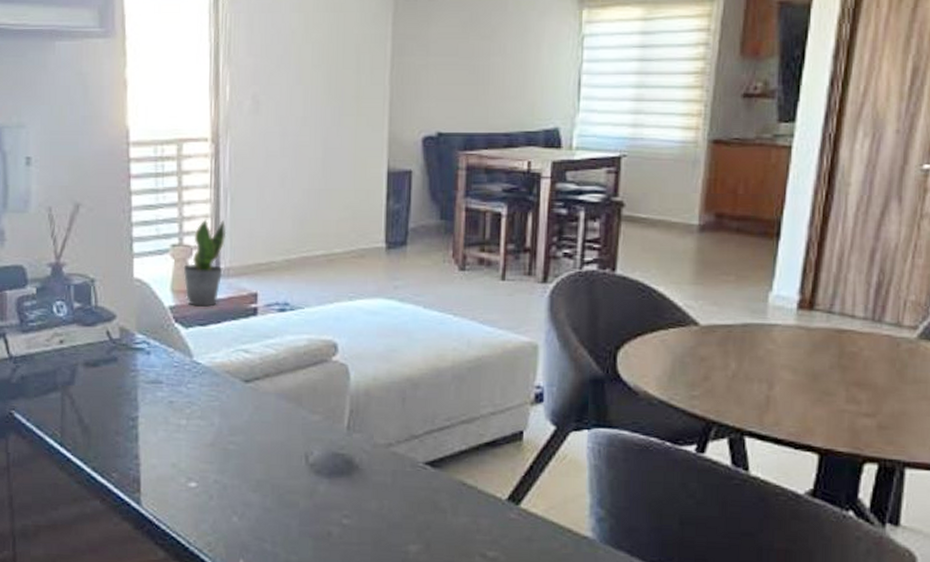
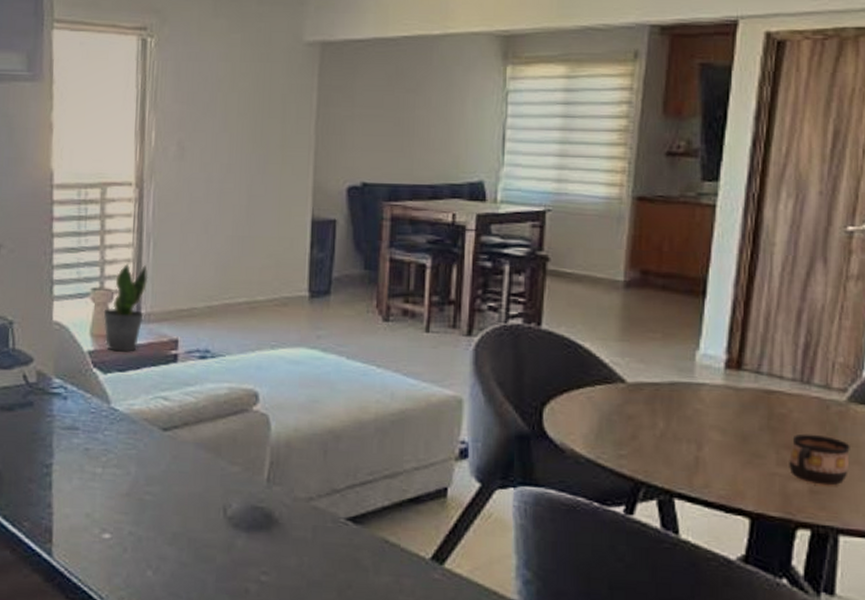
cup: none [858,371,919,421] -> present [789,433,850,486]

